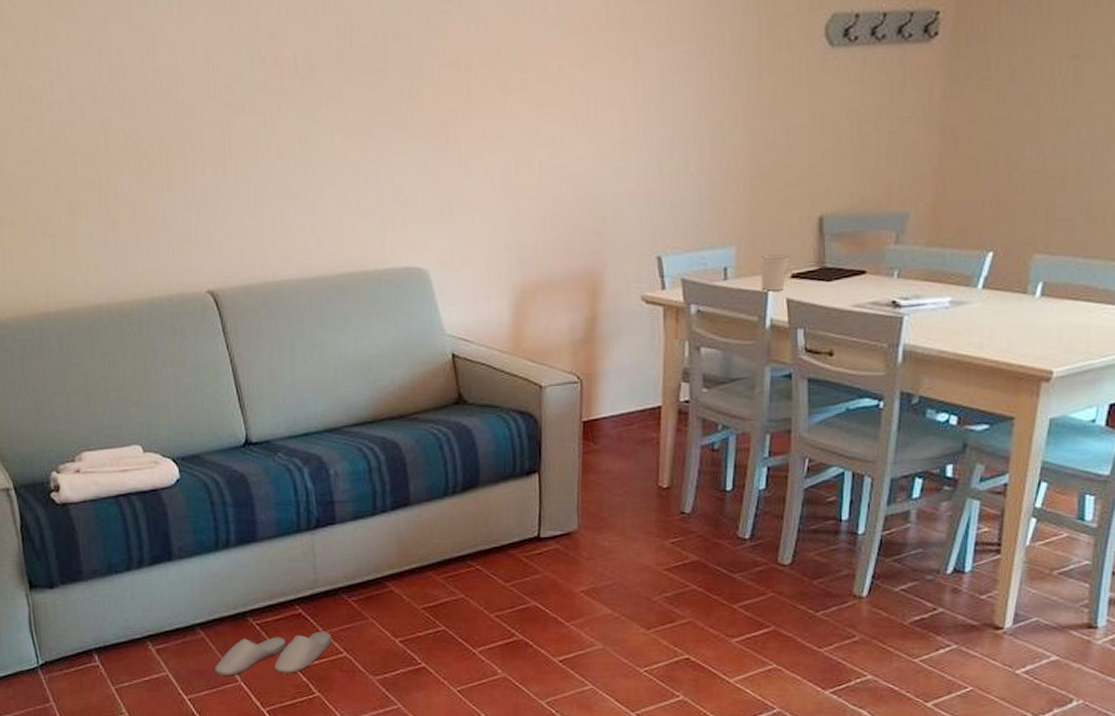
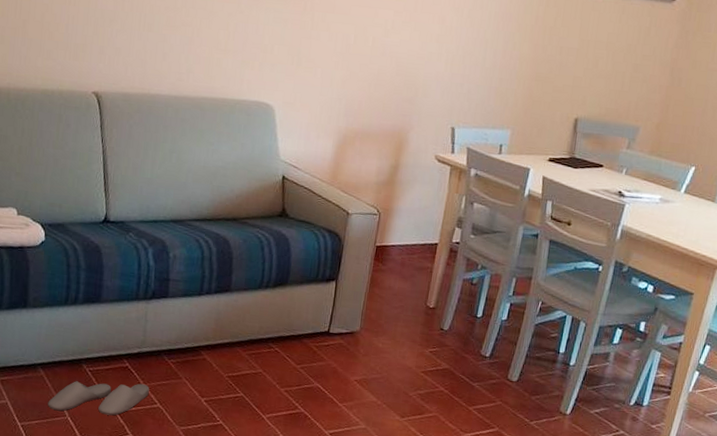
cup: present [760,253,794,291] -> none [525,140,551,169]

